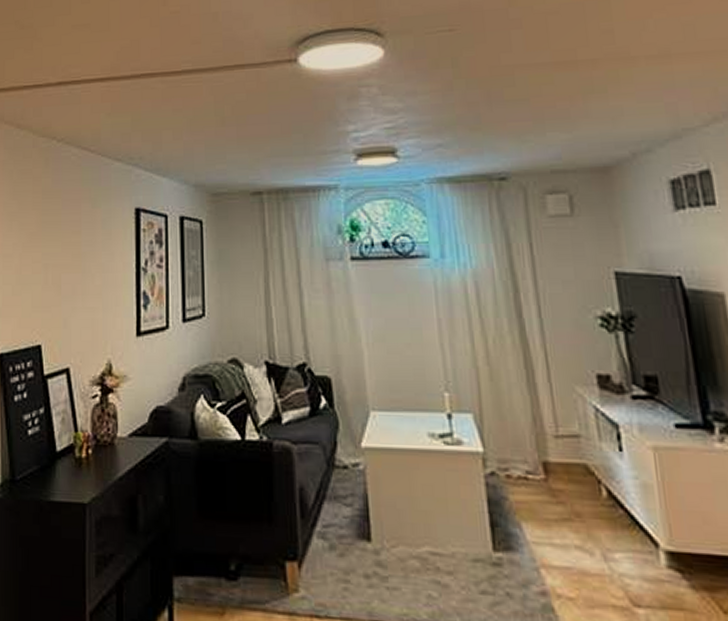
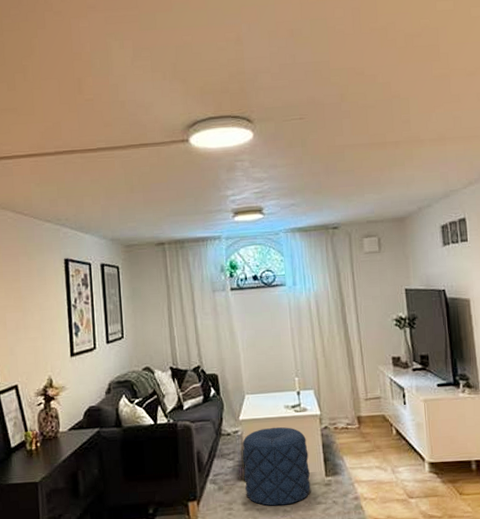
pouf: none [365,463,470,588] -> present [242,427,311,506]

